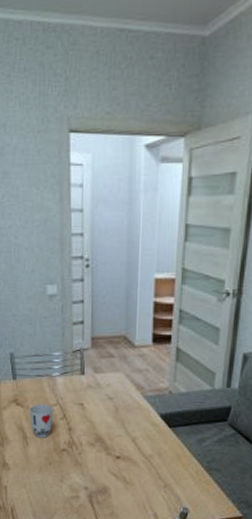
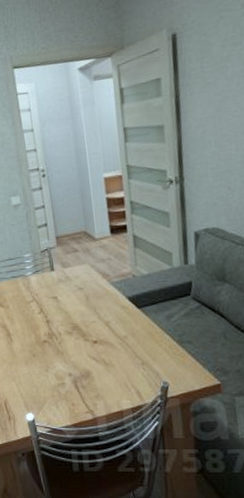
cup: present [29,404,53,438] -> none [9,302,32,333]

